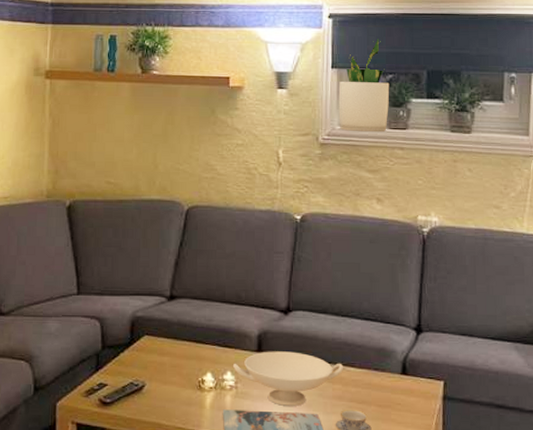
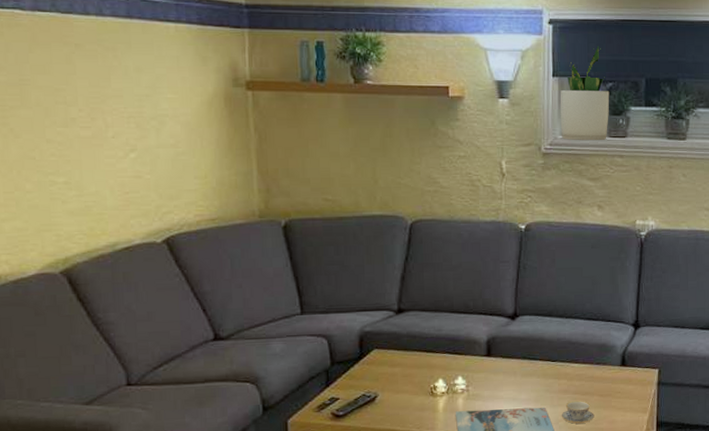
decorative bowl: present [232,351,344,406] -> none [463,353,569,403]

